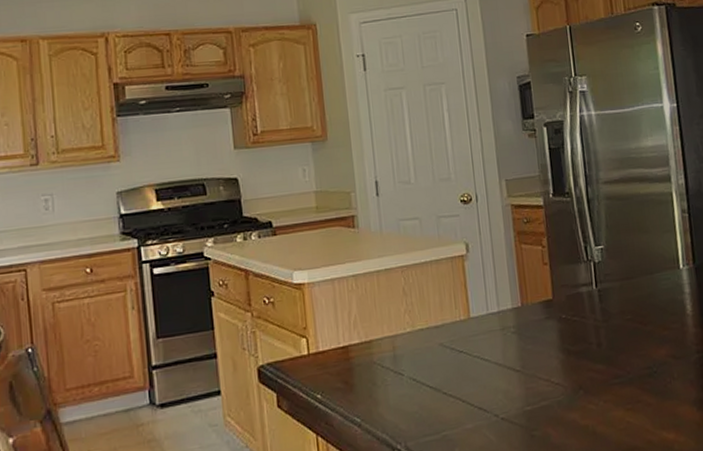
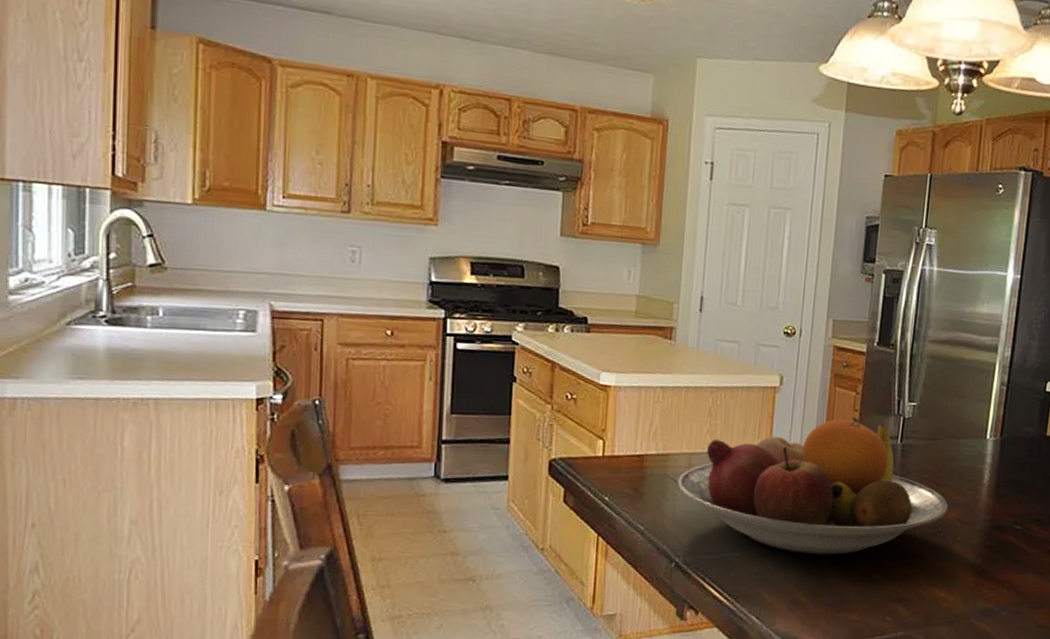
fruit bowl: none [385,270,658,419] -> present [677,417,948,555]

